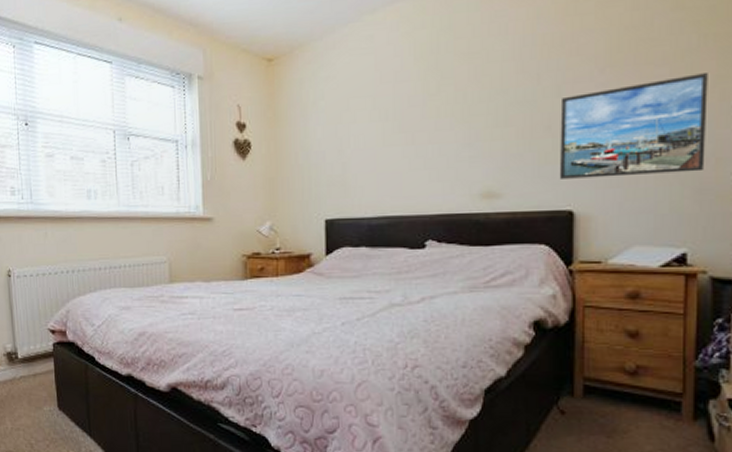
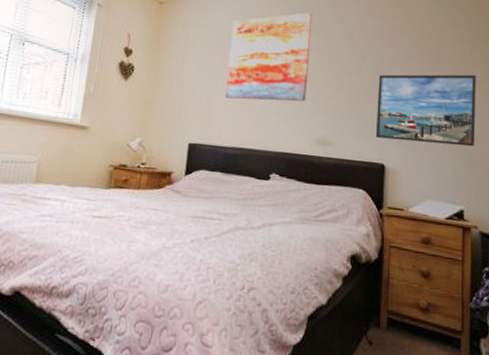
wall art: none [359,33,464,161] -> present [224,12,313,102]

